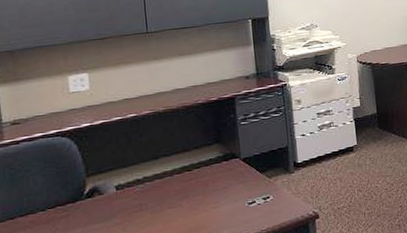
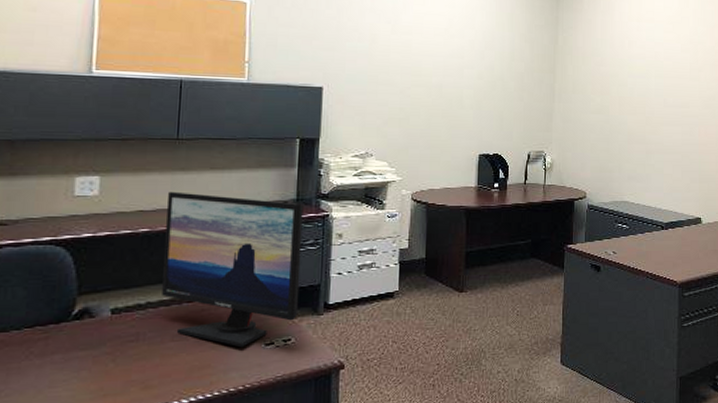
computer monitor: none [147,77,273,208] -> present [162,191,303,348]

